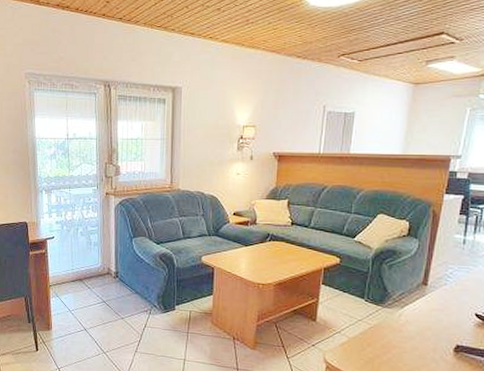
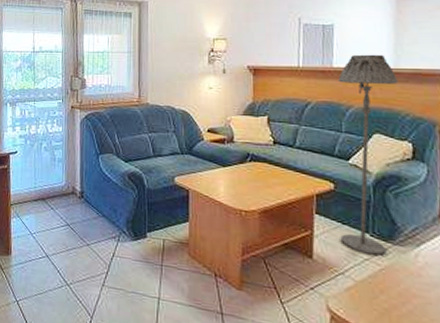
floor lamp: none [340,141,405,317] -> present [338,54,399,256]

